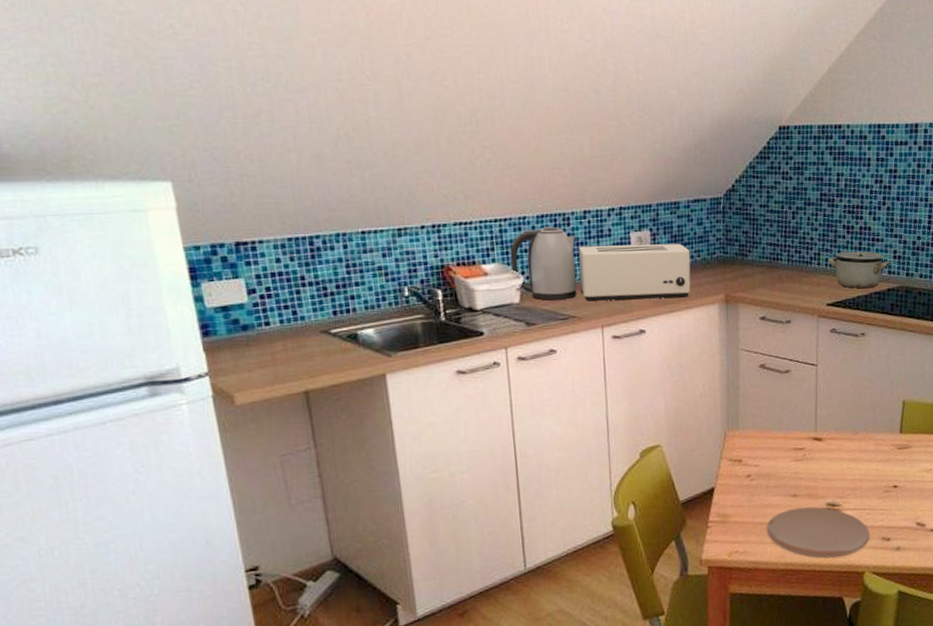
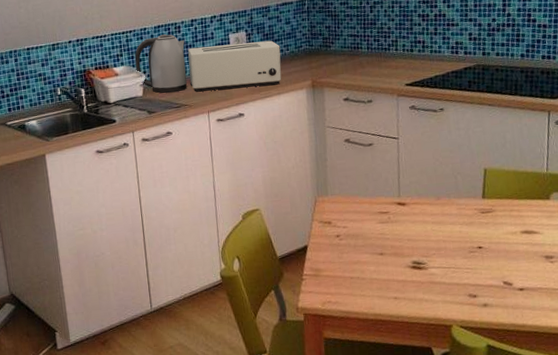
plate: present [766,507,870,559] -> none [355,264,457,311]
saucepan: present [828,251,891,289] -> none [405,36,467,69]

